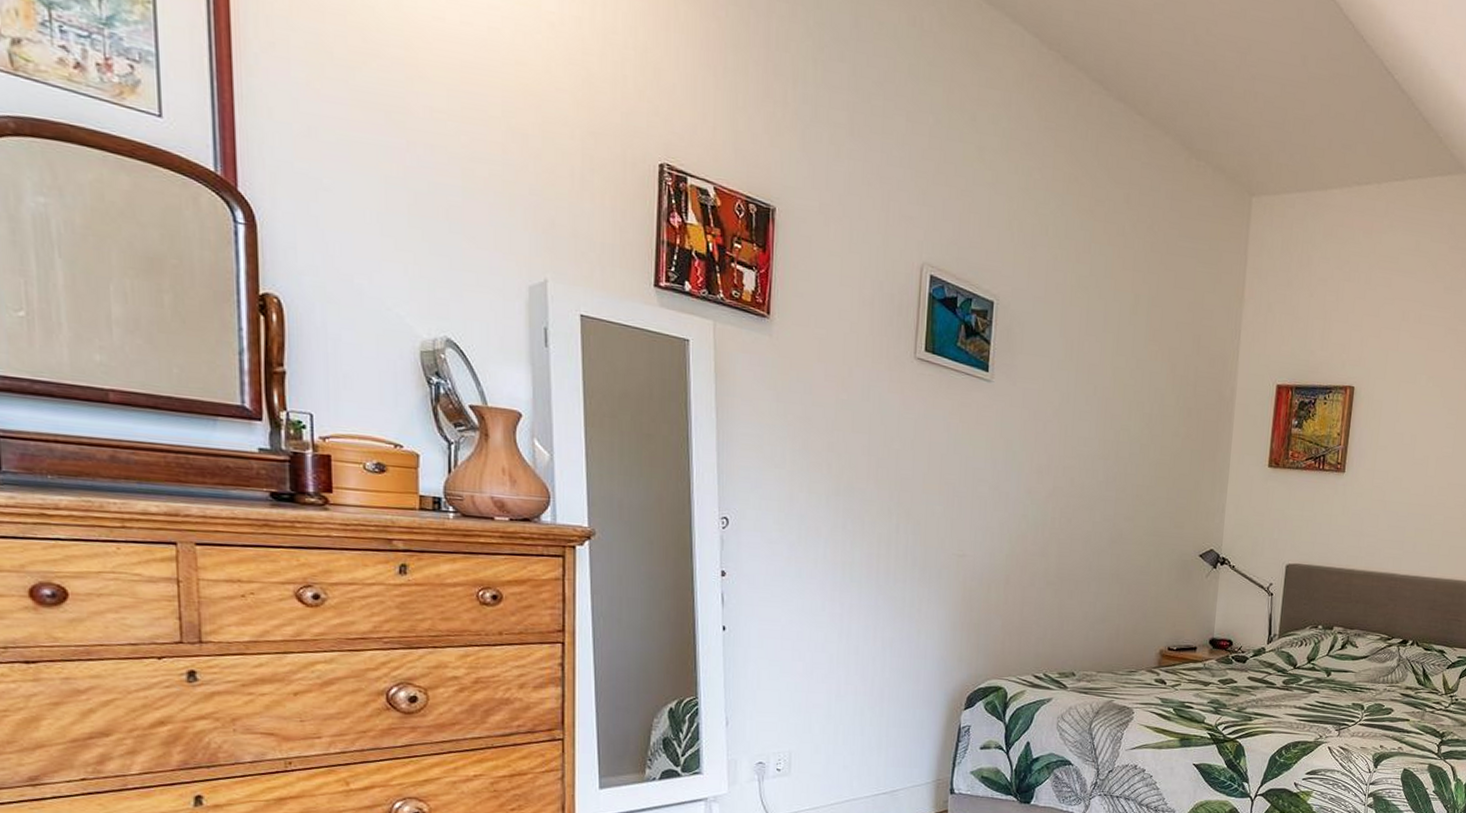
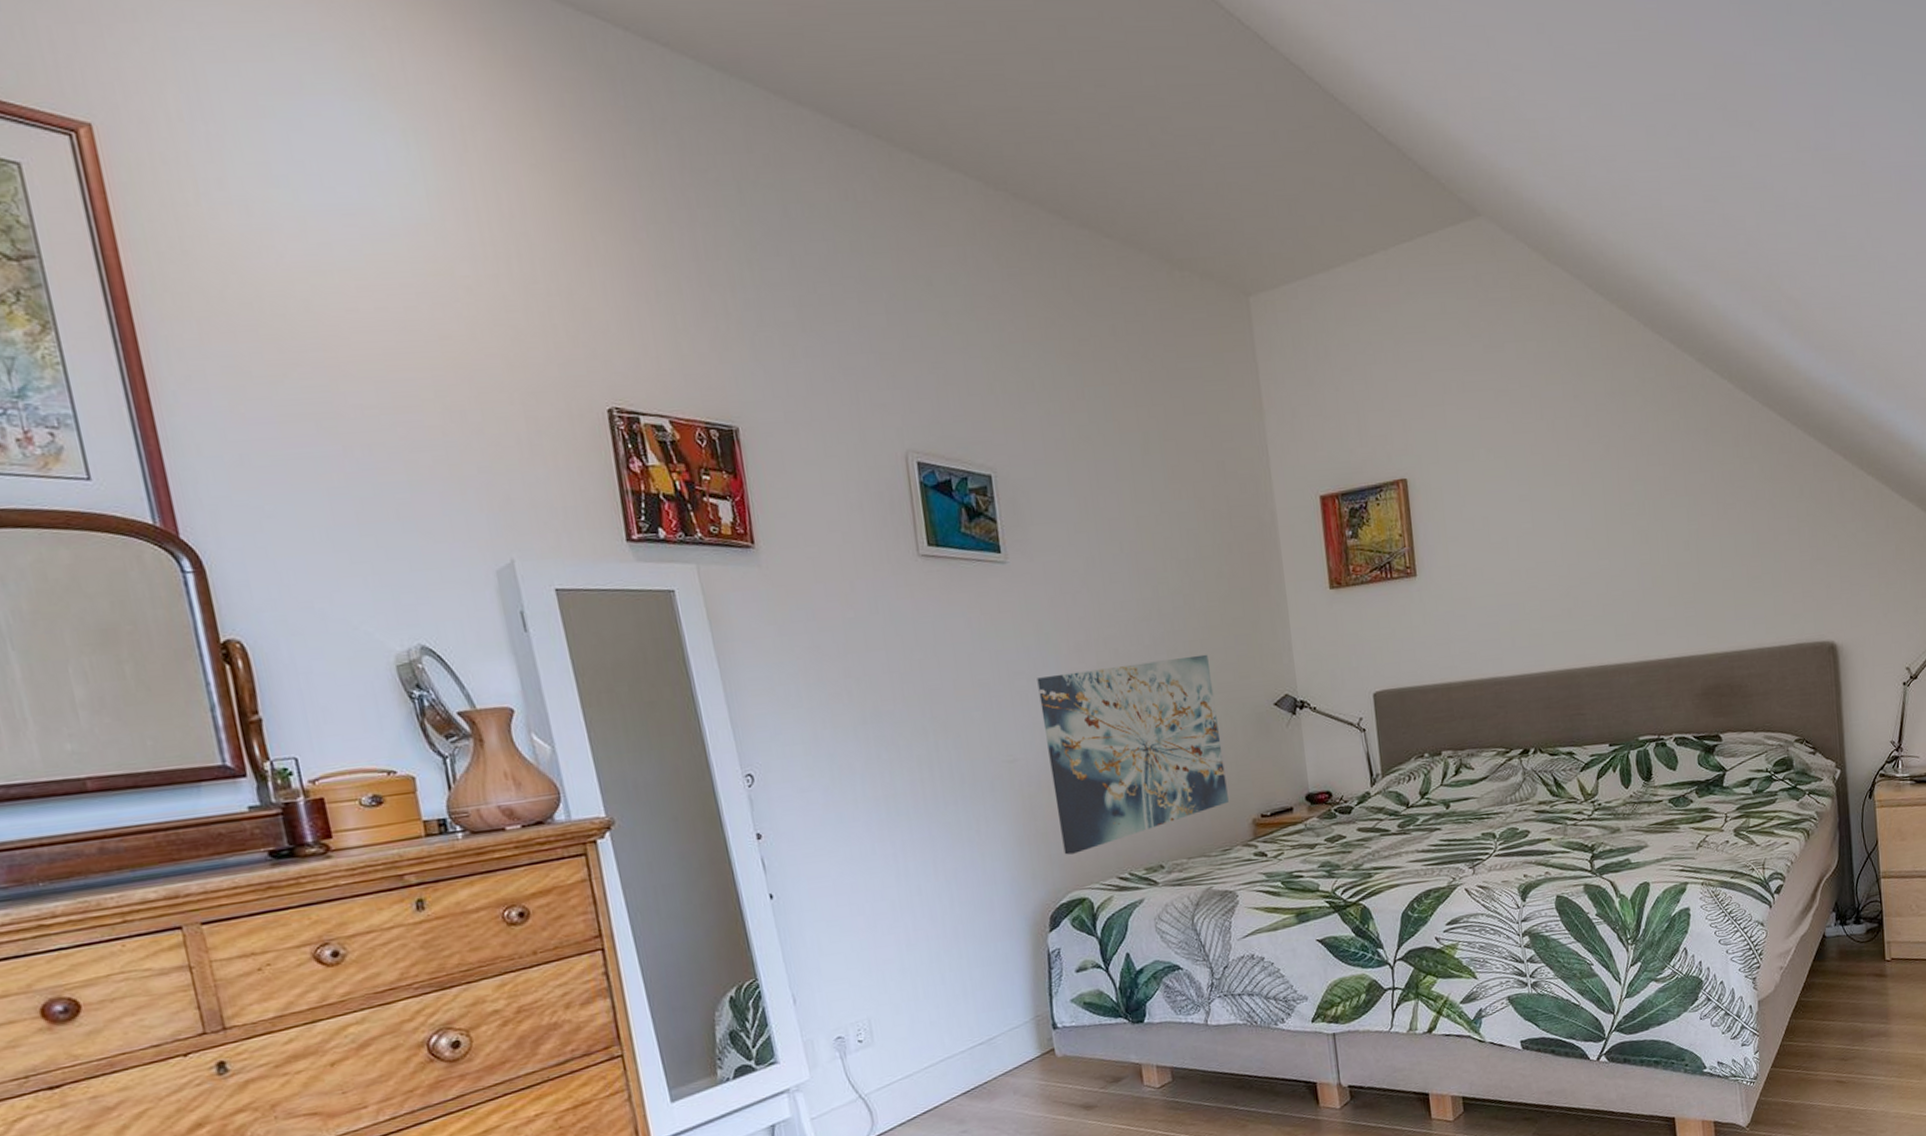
wall art: none [991,488,1151,648] -> present [1037,654,1229,855]

